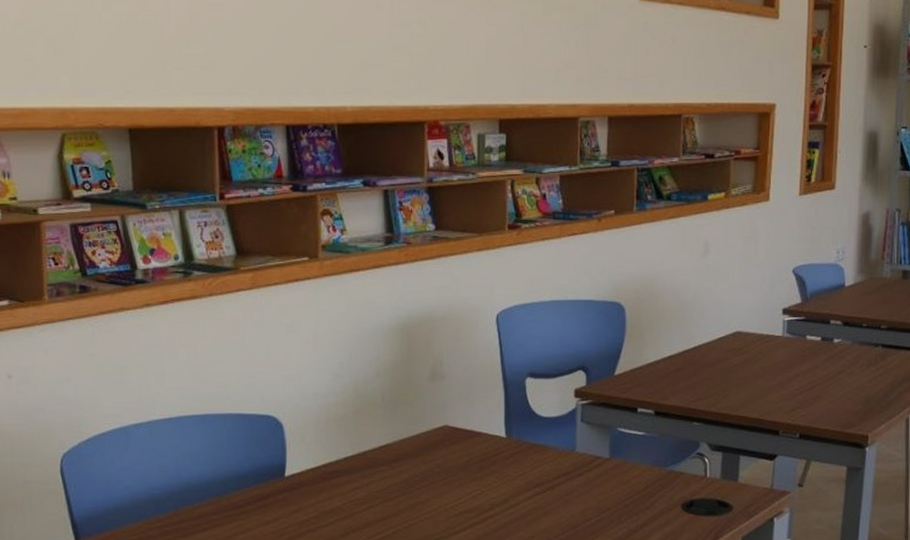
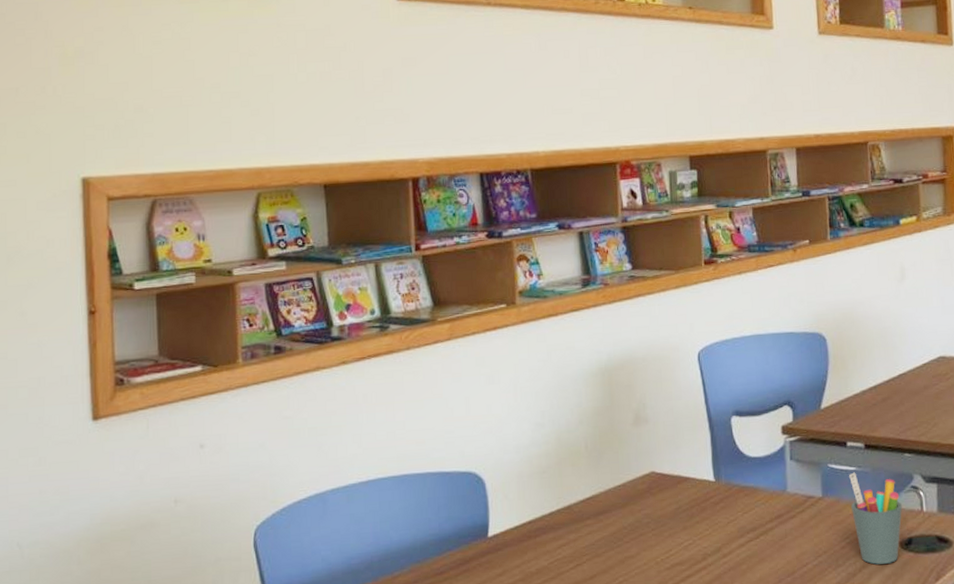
pen holder: none [637,437,687,523] -> present [849,472,903,565]

